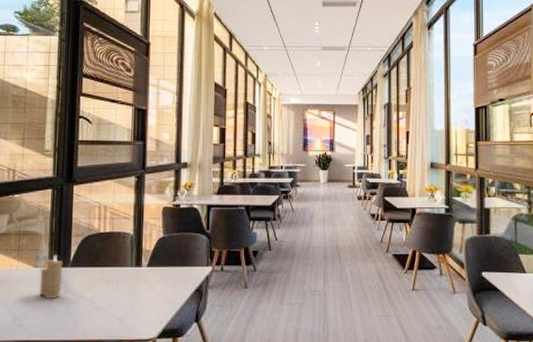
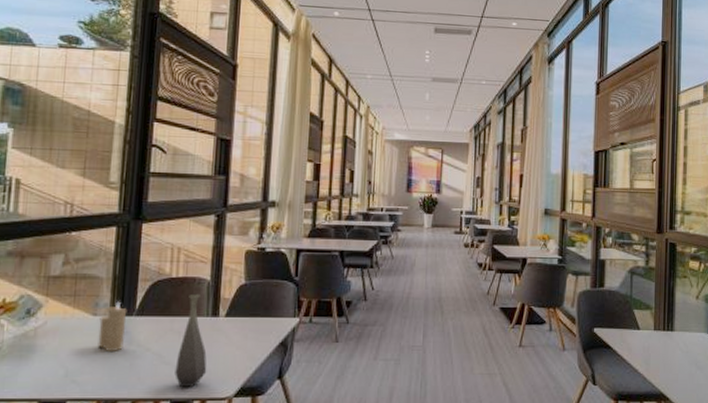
bottle: none [105,246,133,331] -> present [175,293,207,388]

